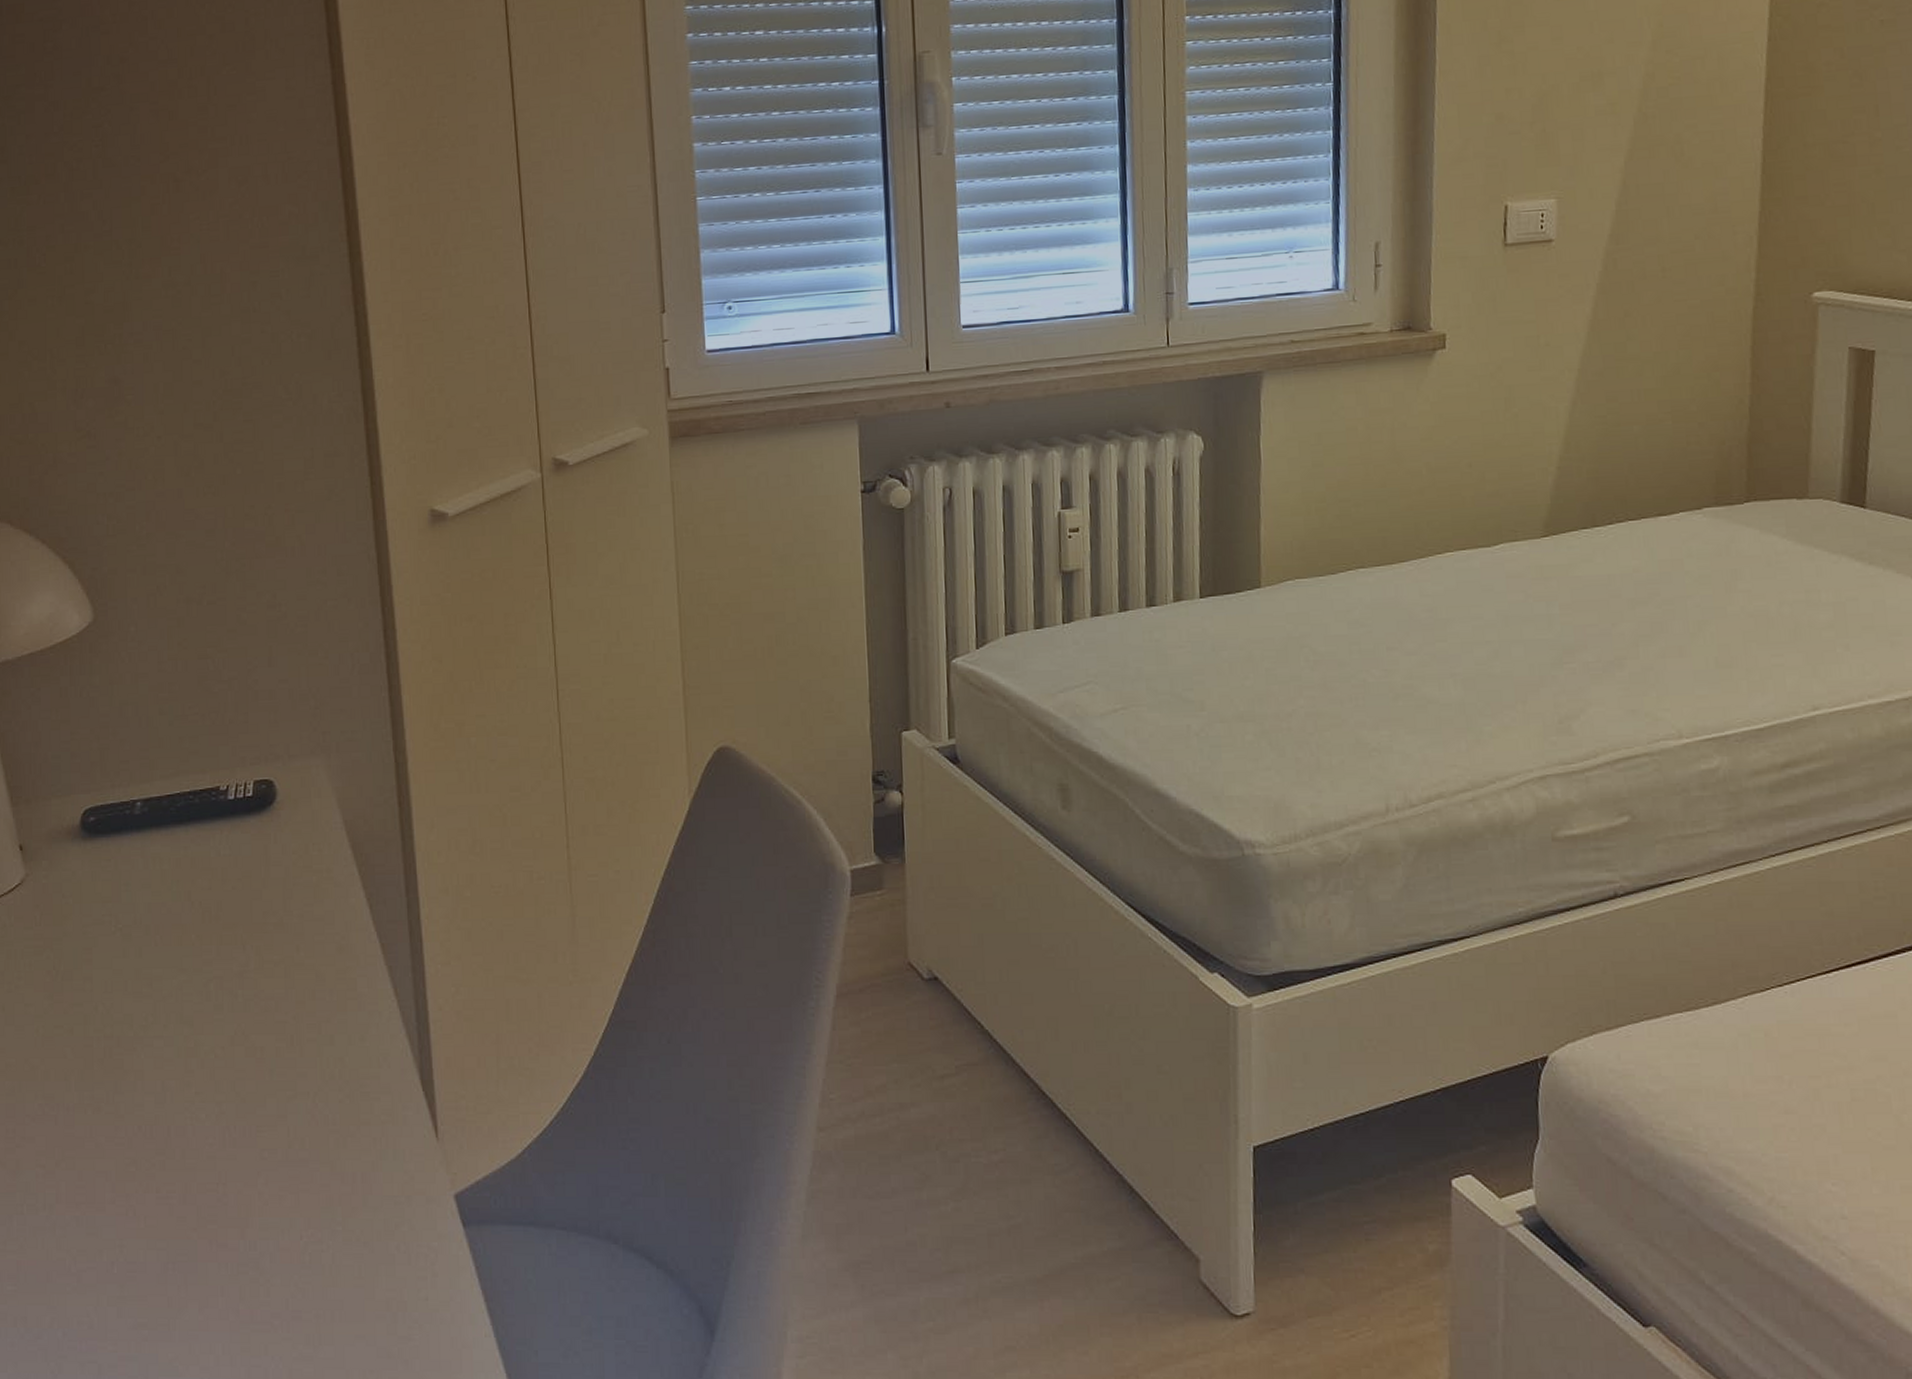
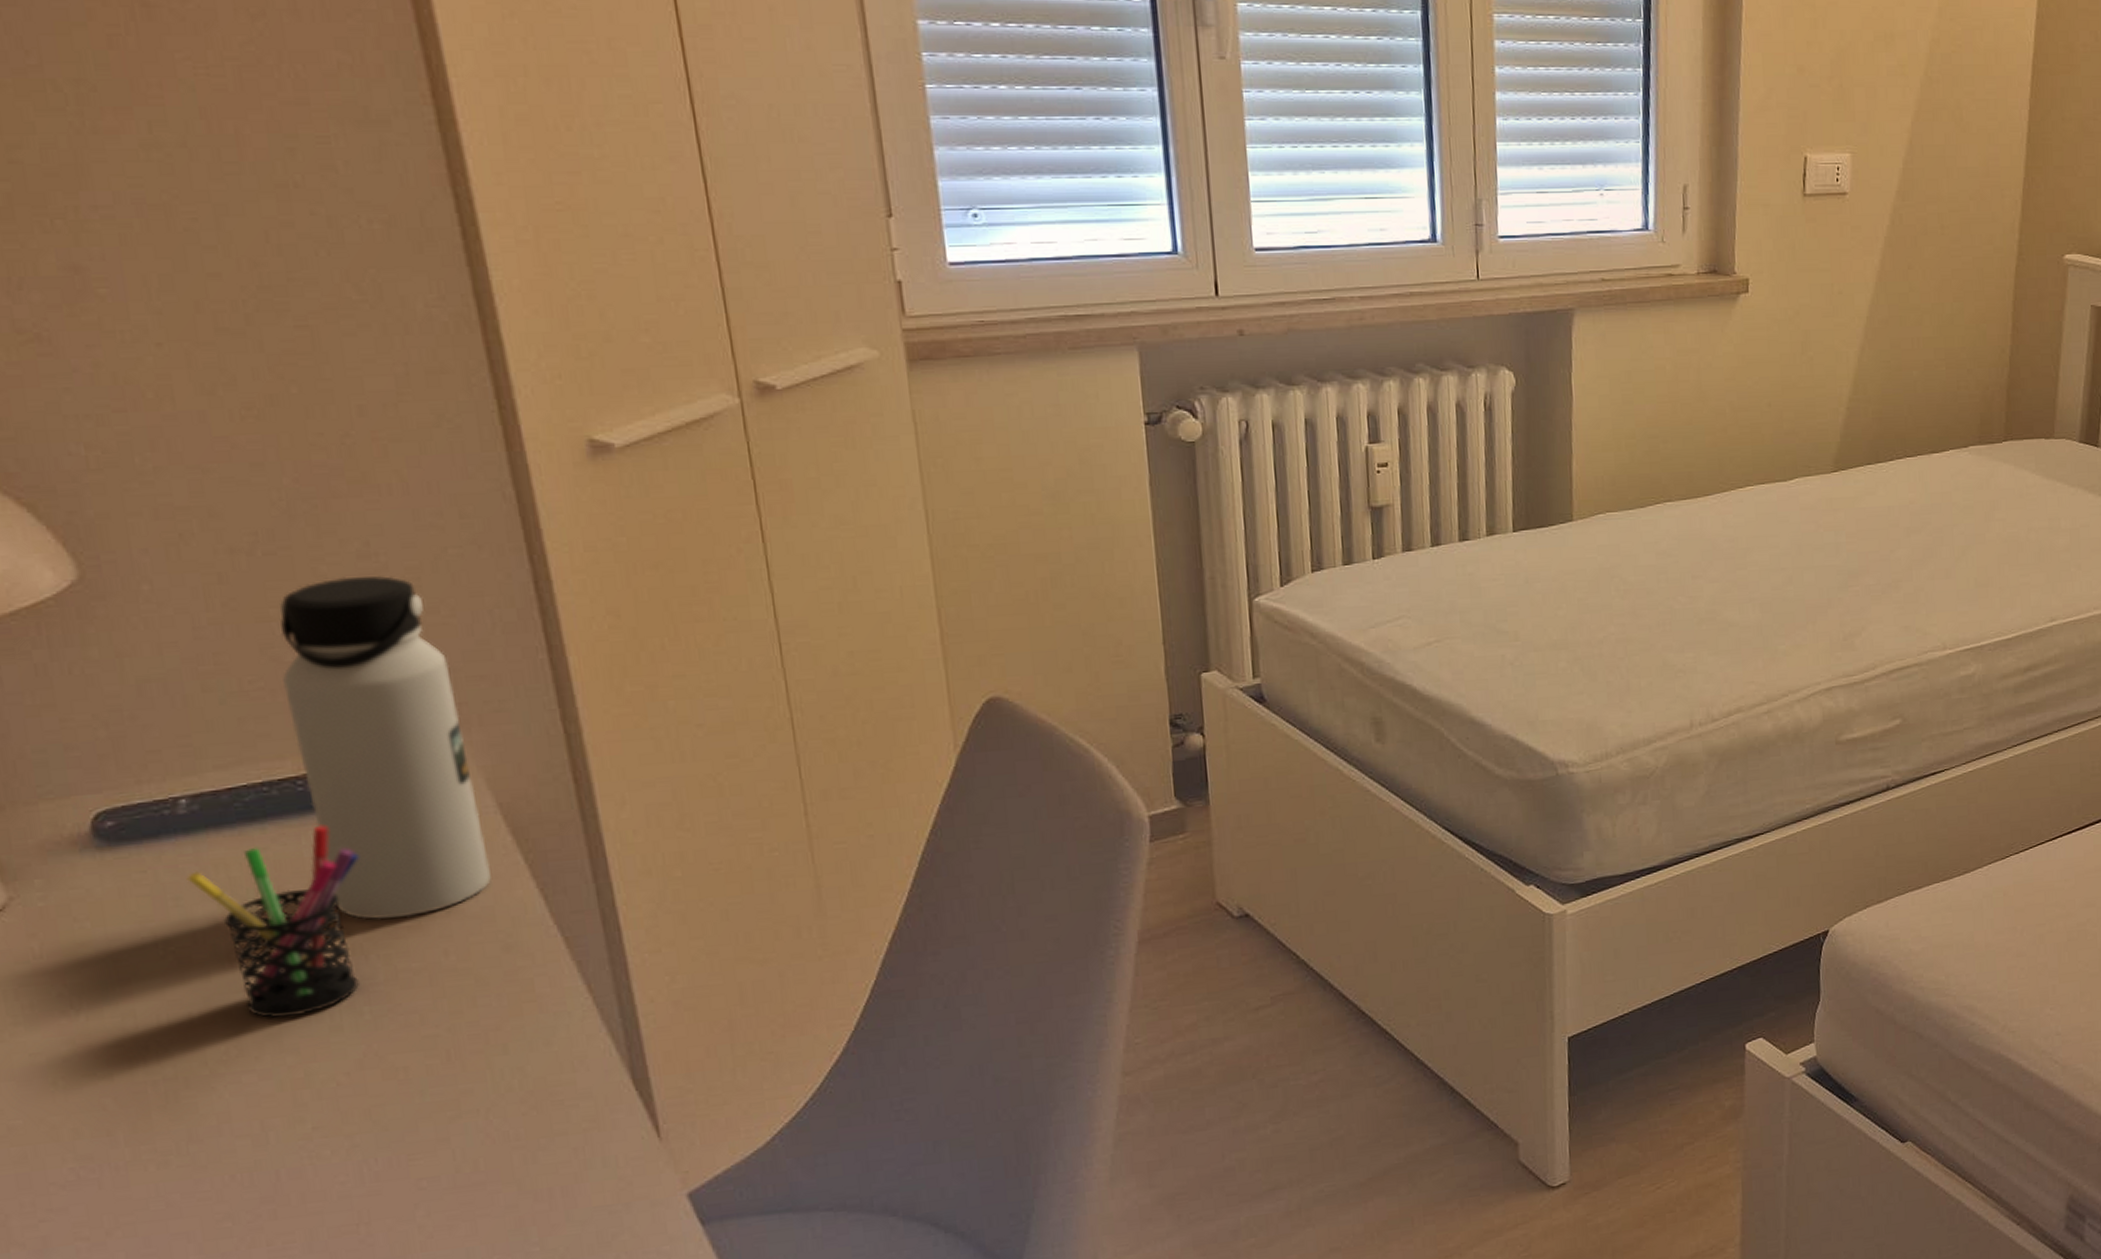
pen holder: none [135,831,246,992] -> present [186,826,359,1018]
water bottle: none [211,623,334,916] -> present [279,576,491,920]

